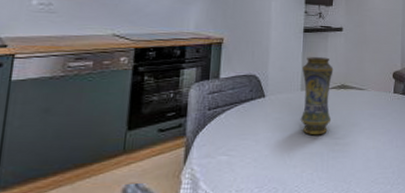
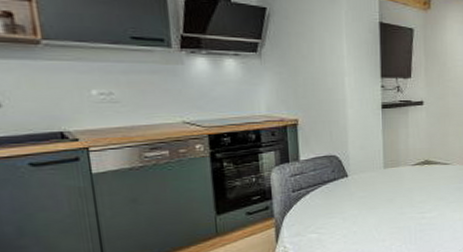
vase: present [300,57,334,136] -> none [384,133,416,211]

